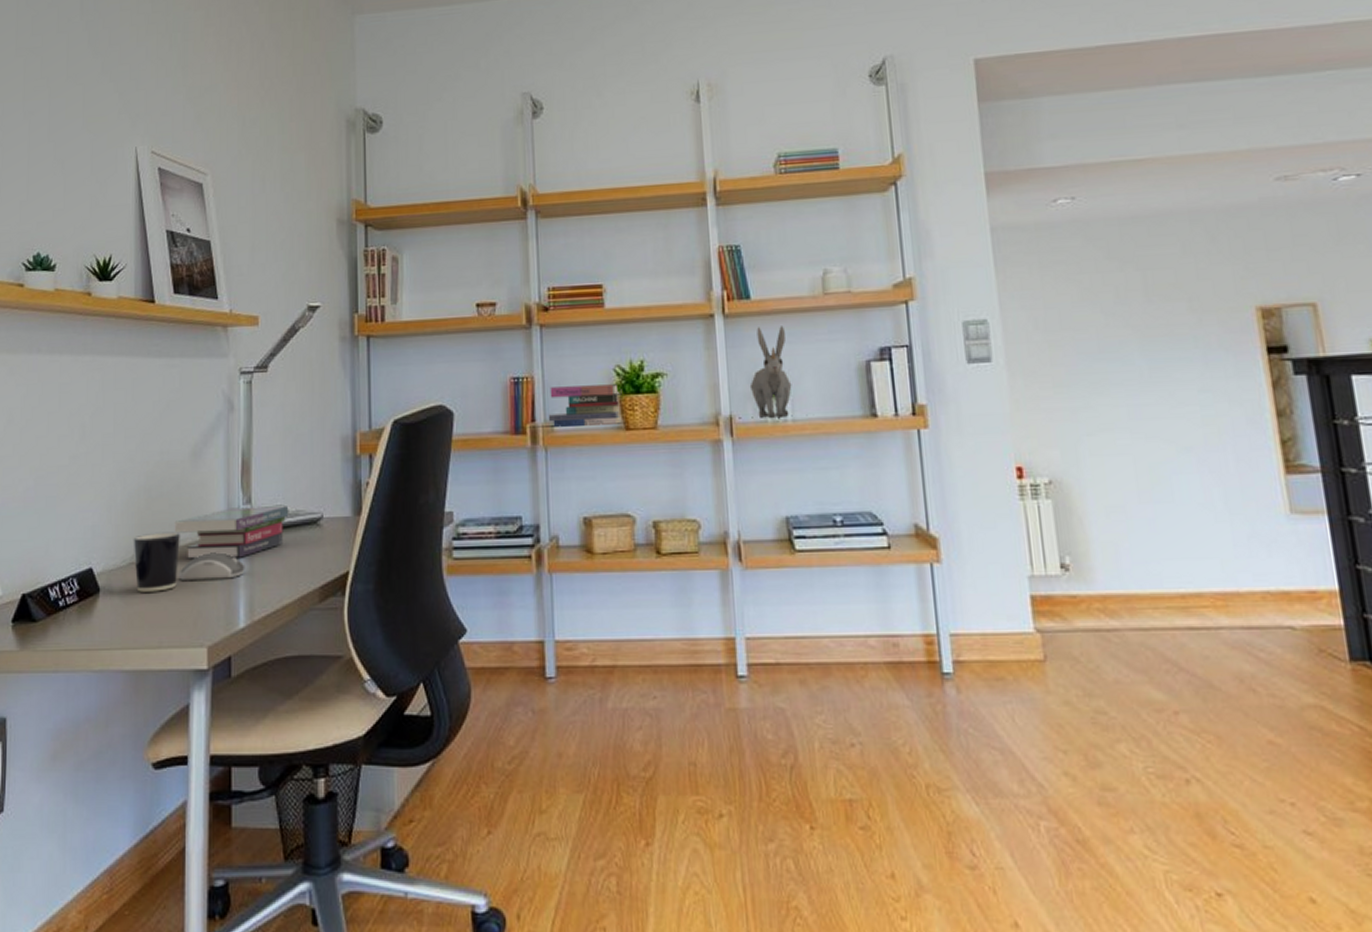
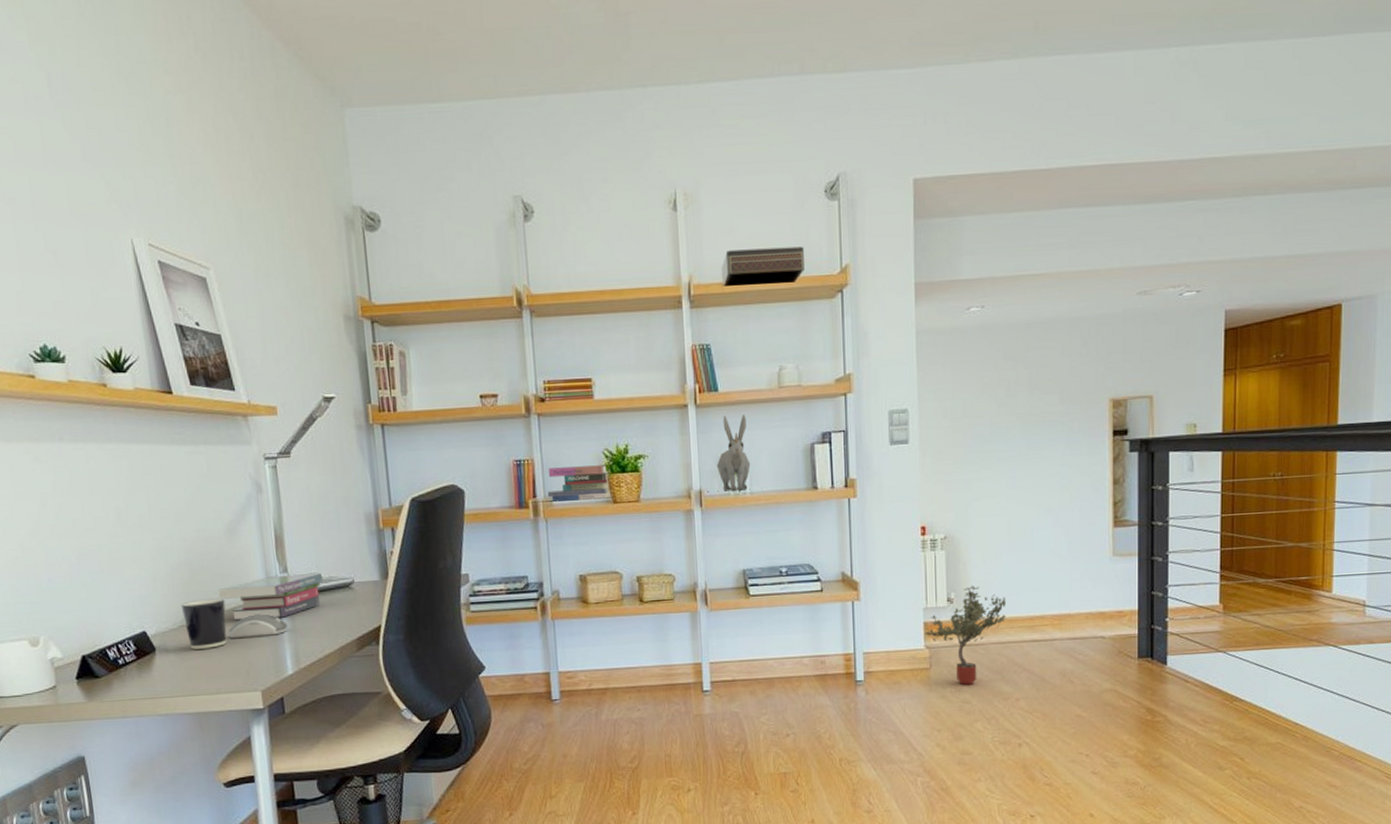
decorative box: none [750,135,849,184] -> present [720,246,805,289]
potted tree: none [1032,546,1146,687] -> present [924,585,1006,685]

